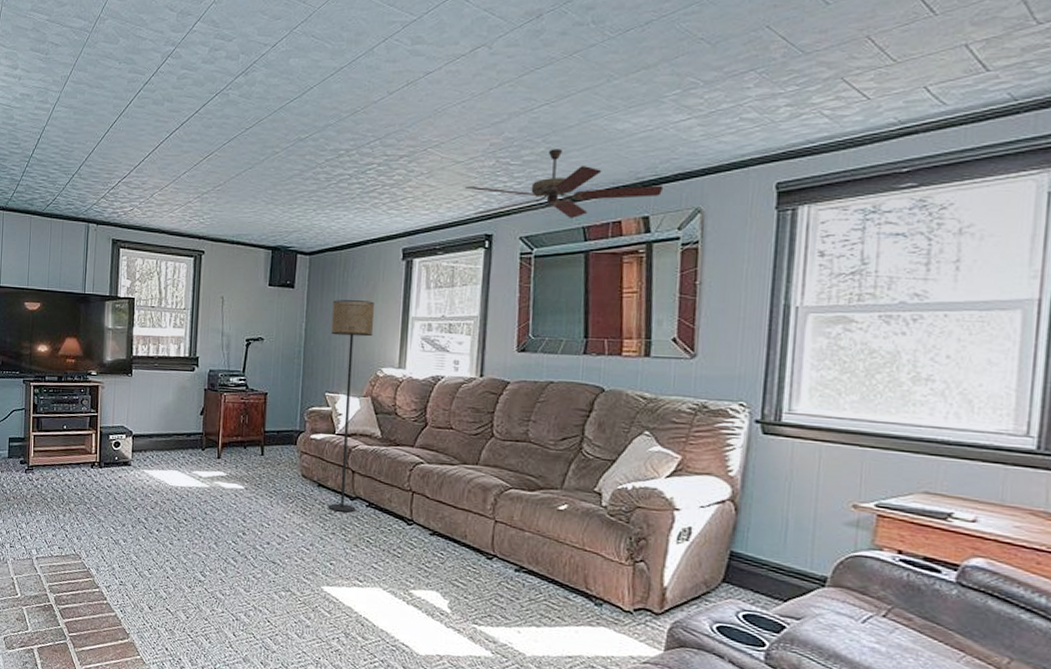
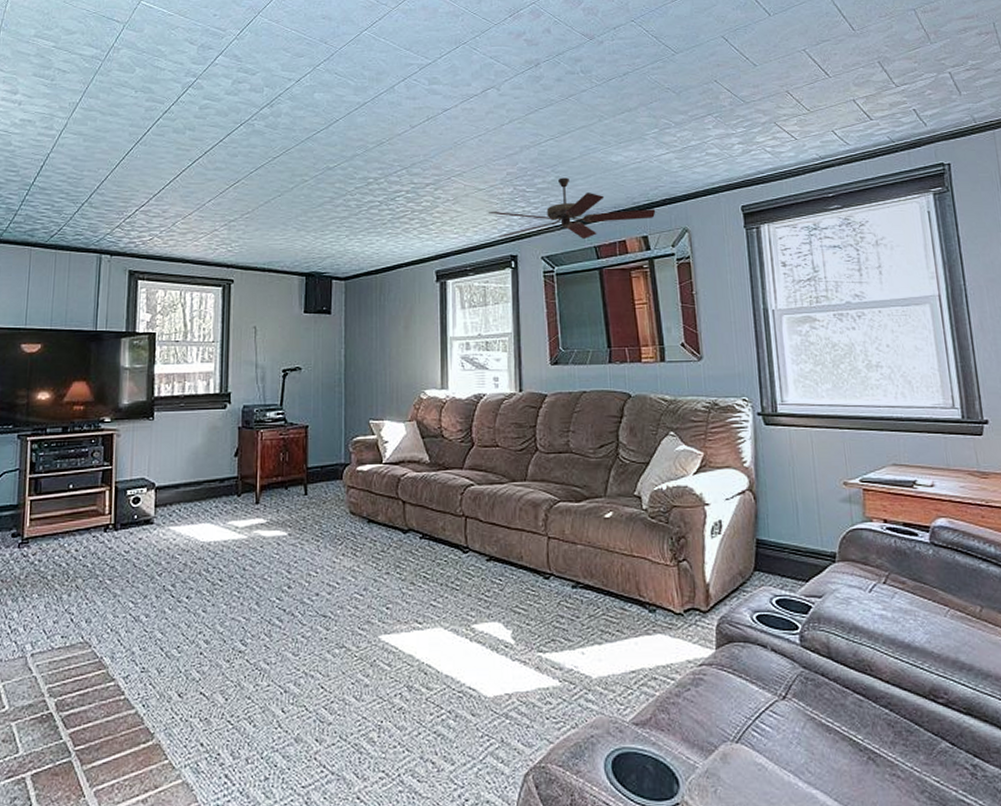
floor lamp: present [328,300,375,513] -> none [371,323,414,548]

